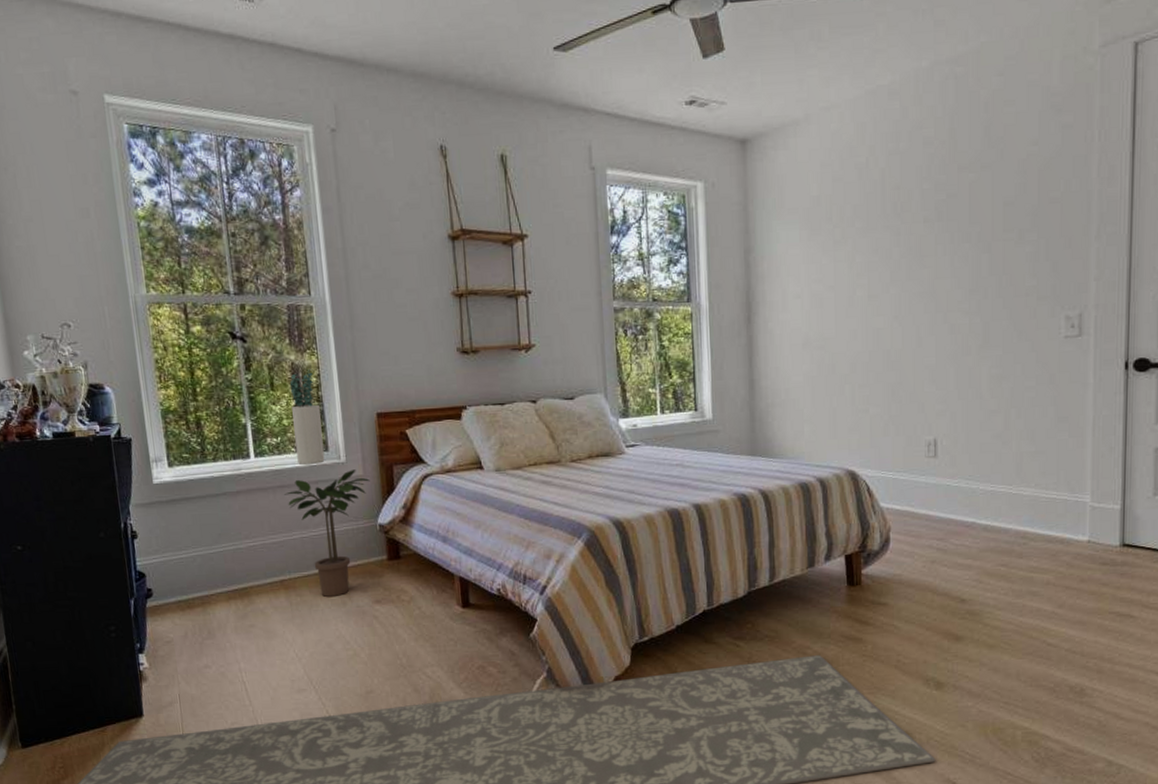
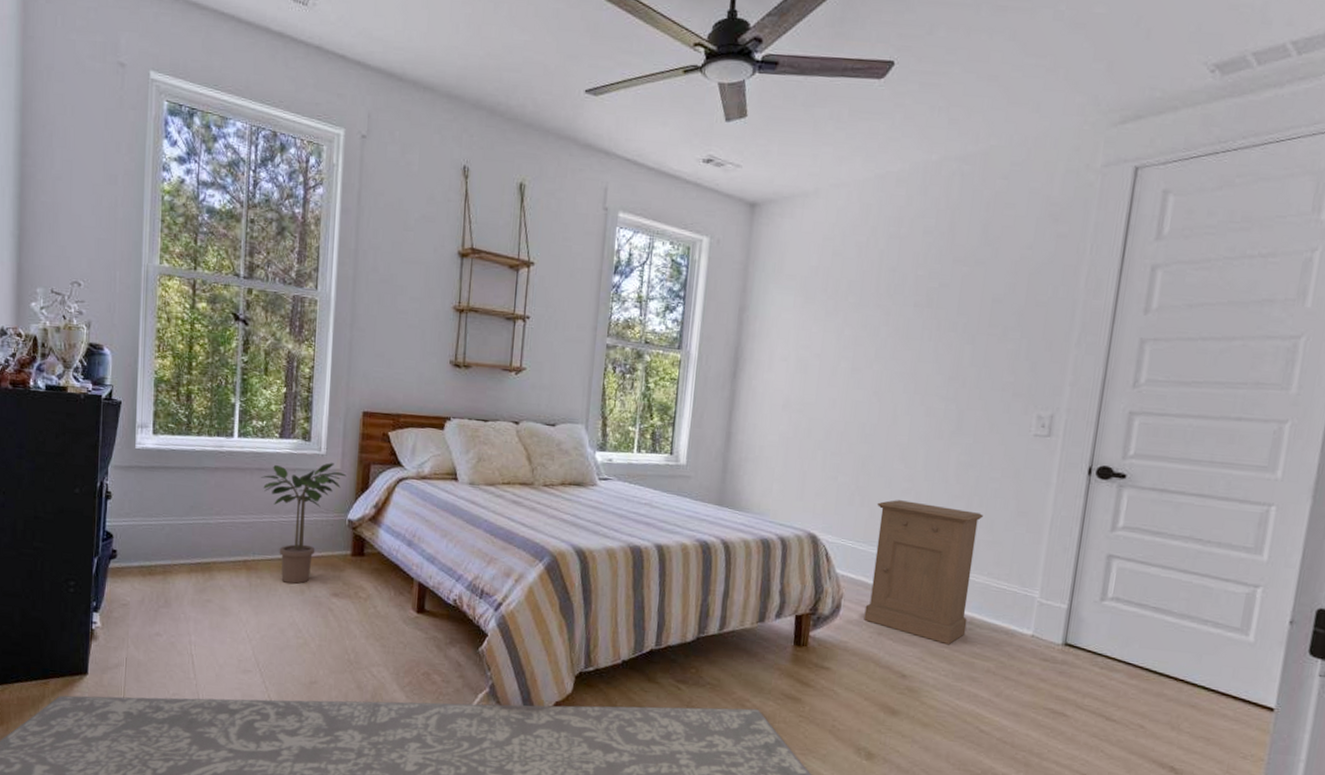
vase: present [289,364,325,466] -> none [279,355,309,453]
cabinet: none [912,423,1023,563] -> present [864,500,983,645]

